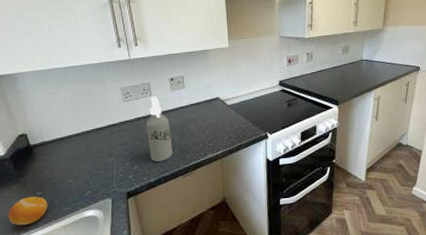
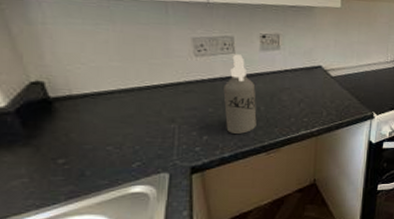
fruit: present [8,197,48,226] -> none [11,165,75,201]

